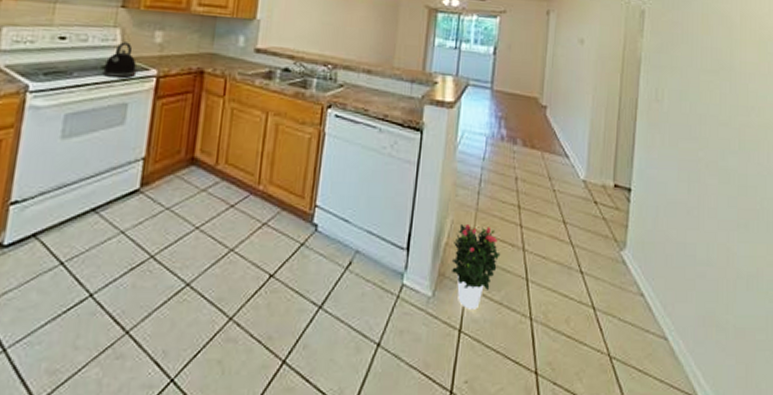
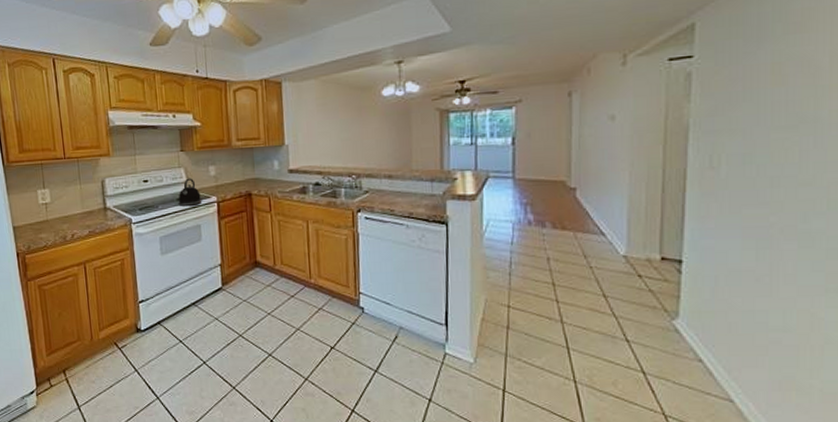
potted flower: present [451,224,501,310] -> none [489,302,538,373]

